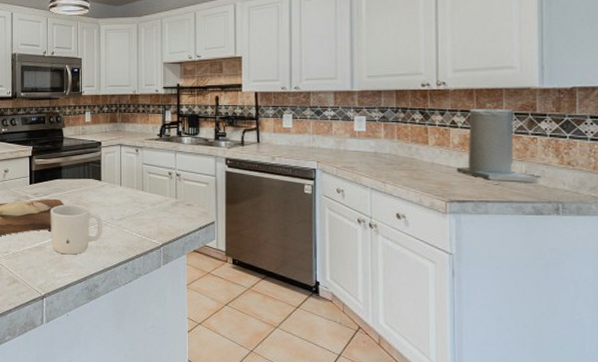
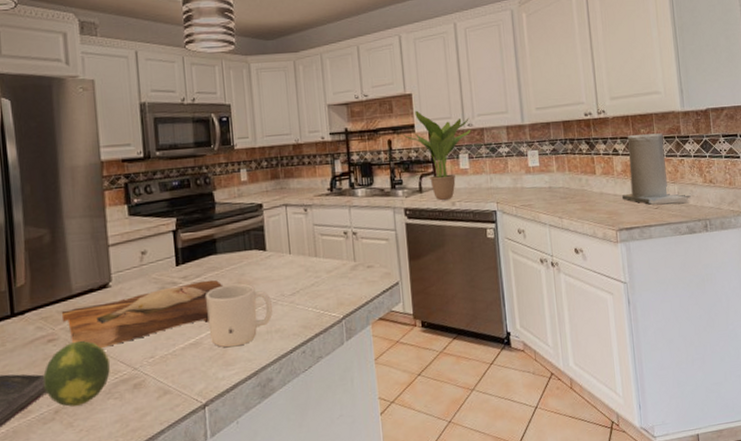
potted plant: none [229,72,298,155] -> present [401,110,472,201]

